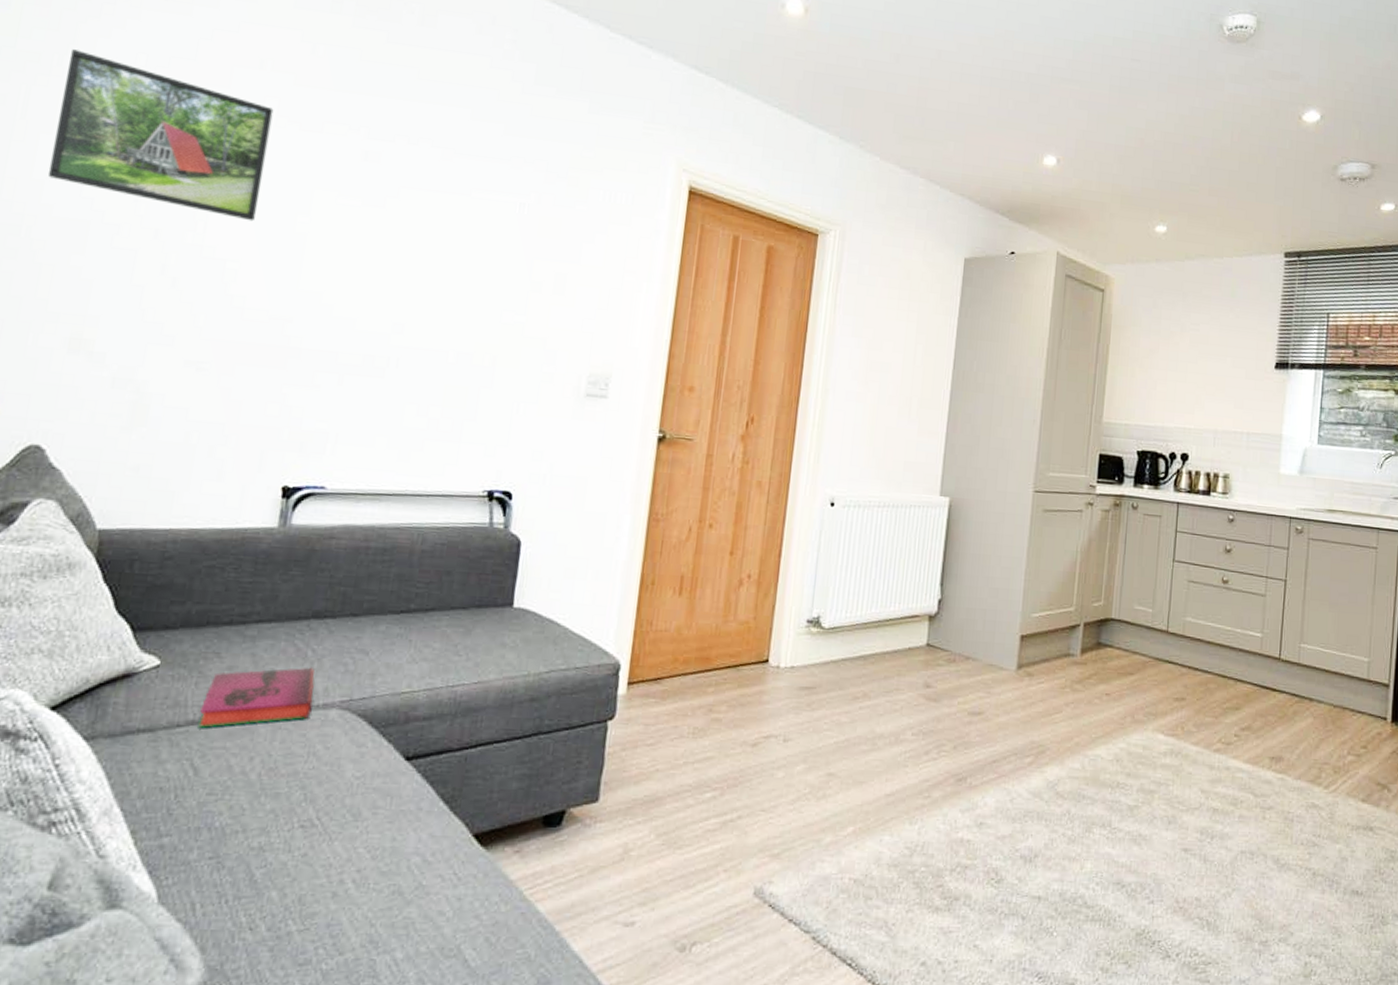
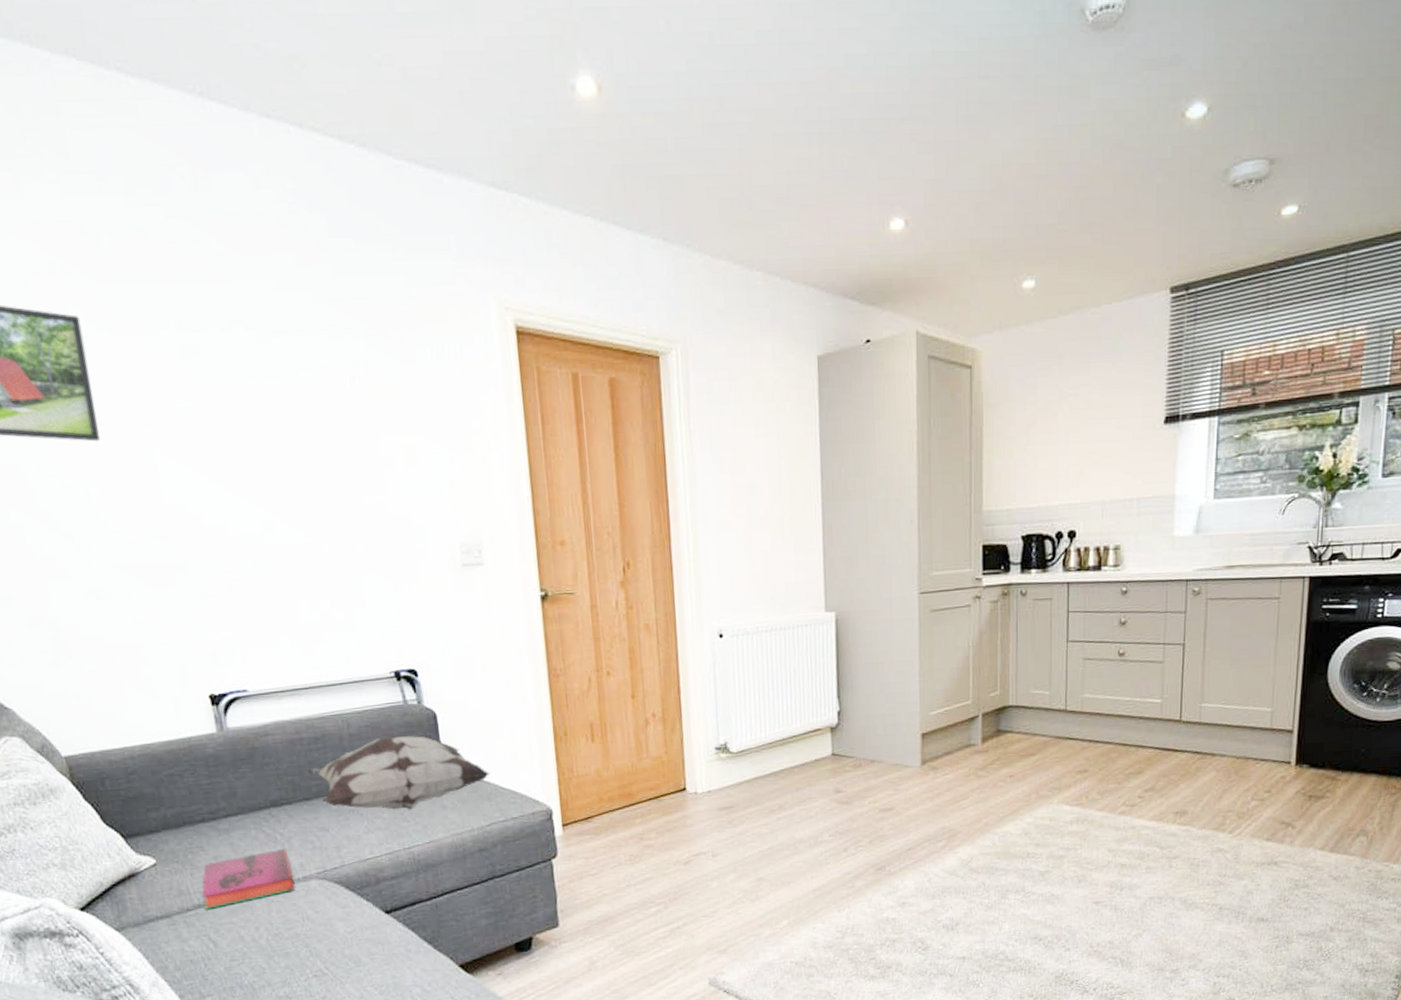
decorative pillow: none [363,558,563,643] -> present [307,735,491,810]

